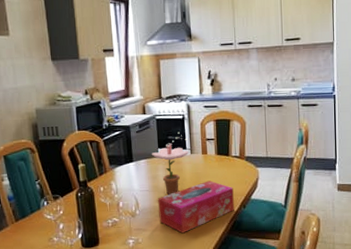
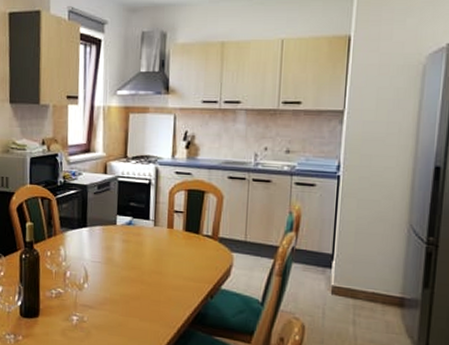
flower: present [152,131,190,194] -> none [109,198,155,271]
tissue box: present [158,180,234,234] -> none [109,260,201,318]

